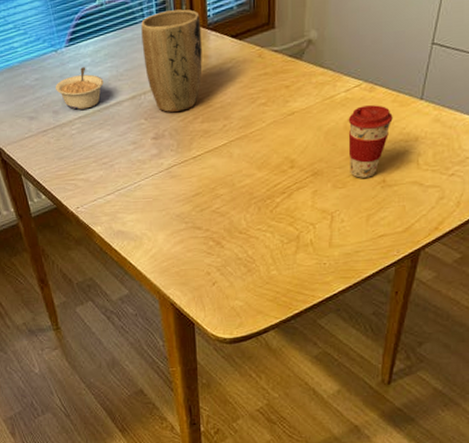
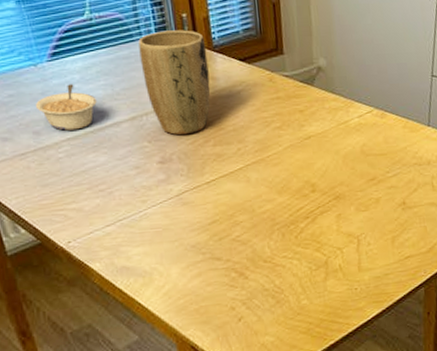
coffee cup: present [348,105,393,178] -> none [363,130,405,201]

